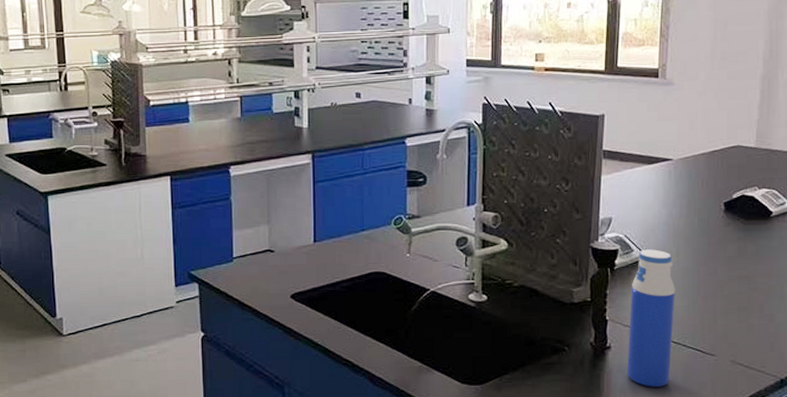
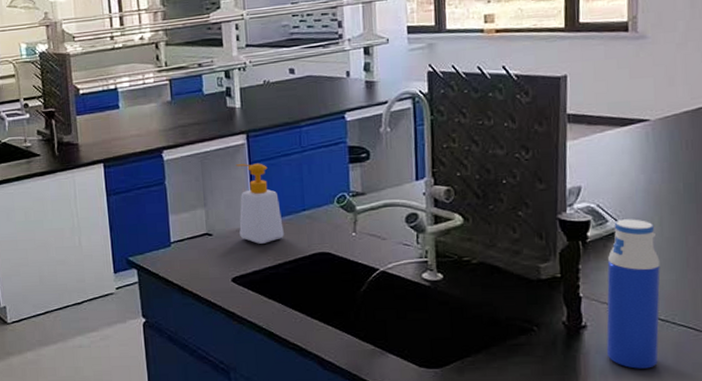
soap bottle: none [300,183,343,262] -> present [236,163,284,244]

